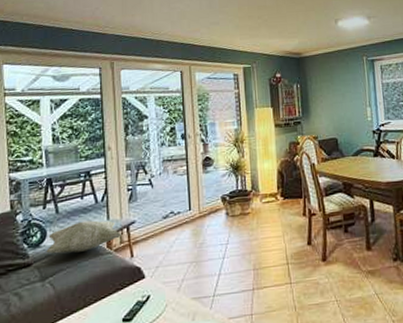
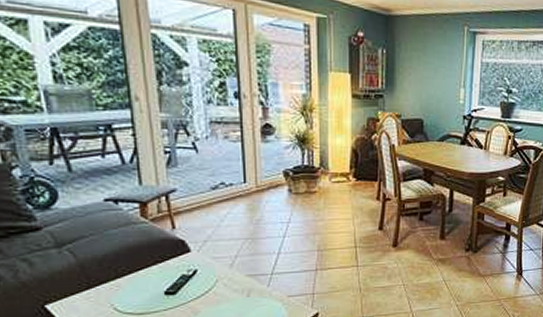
decorative pillow: present [46,220,121,254] -> none [60,184,159,219]

